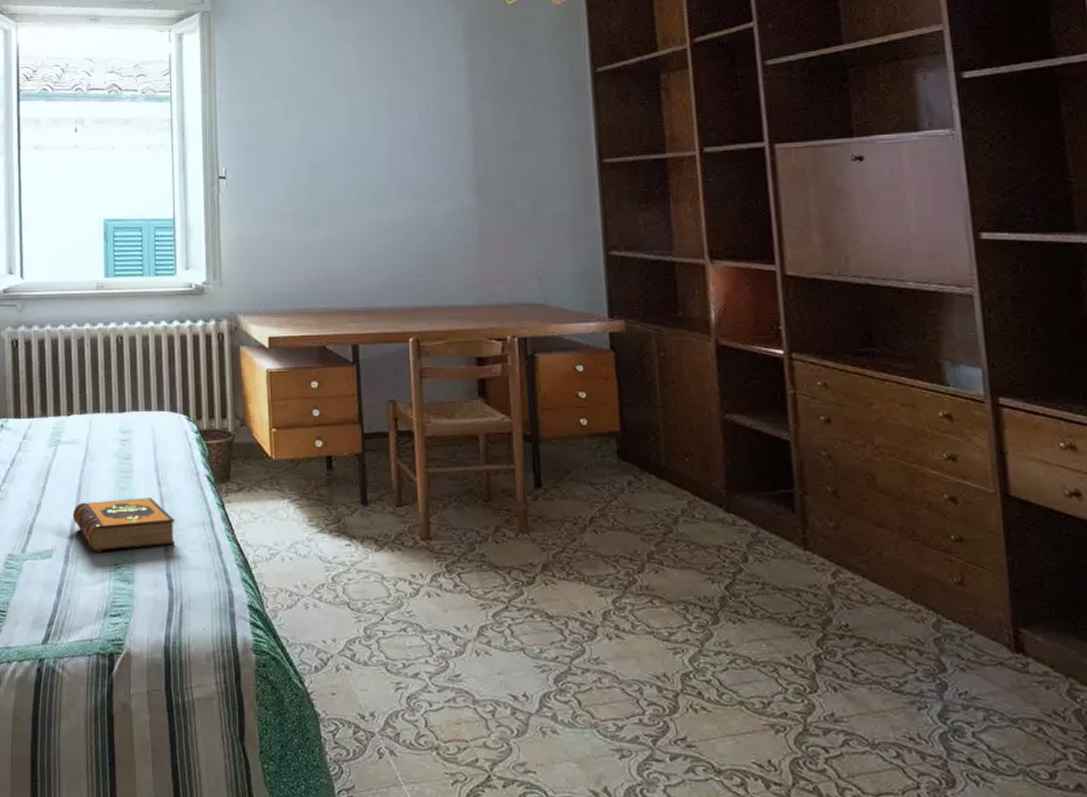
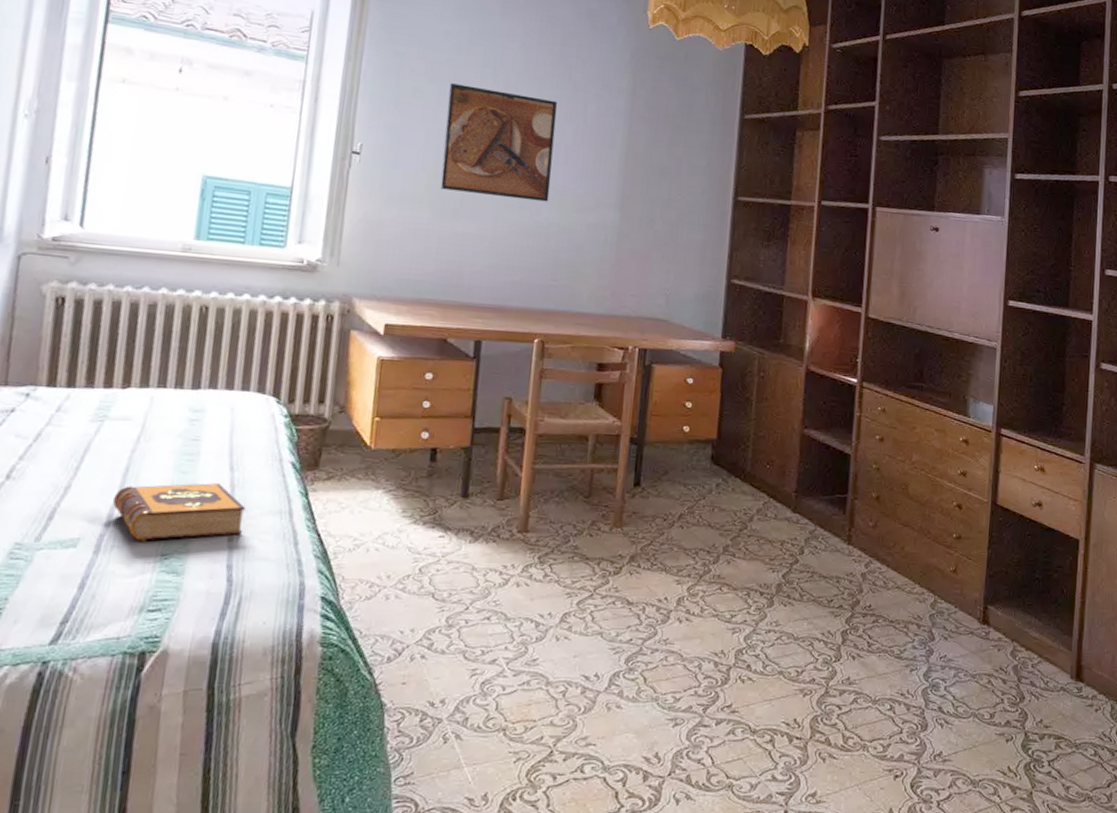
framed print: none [295,93,403,200] -> present [440,83,558,202]

